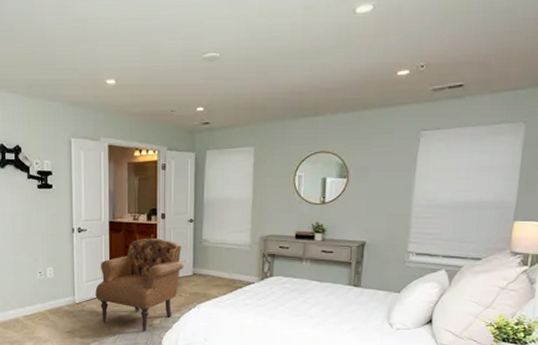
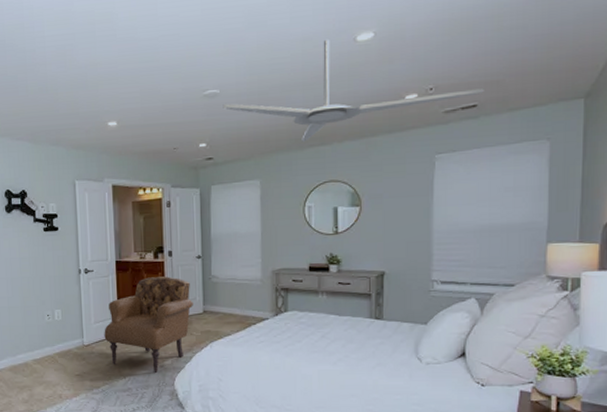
ceiling fan: none [222,8,471,112] -> present [223,39,484,142]

